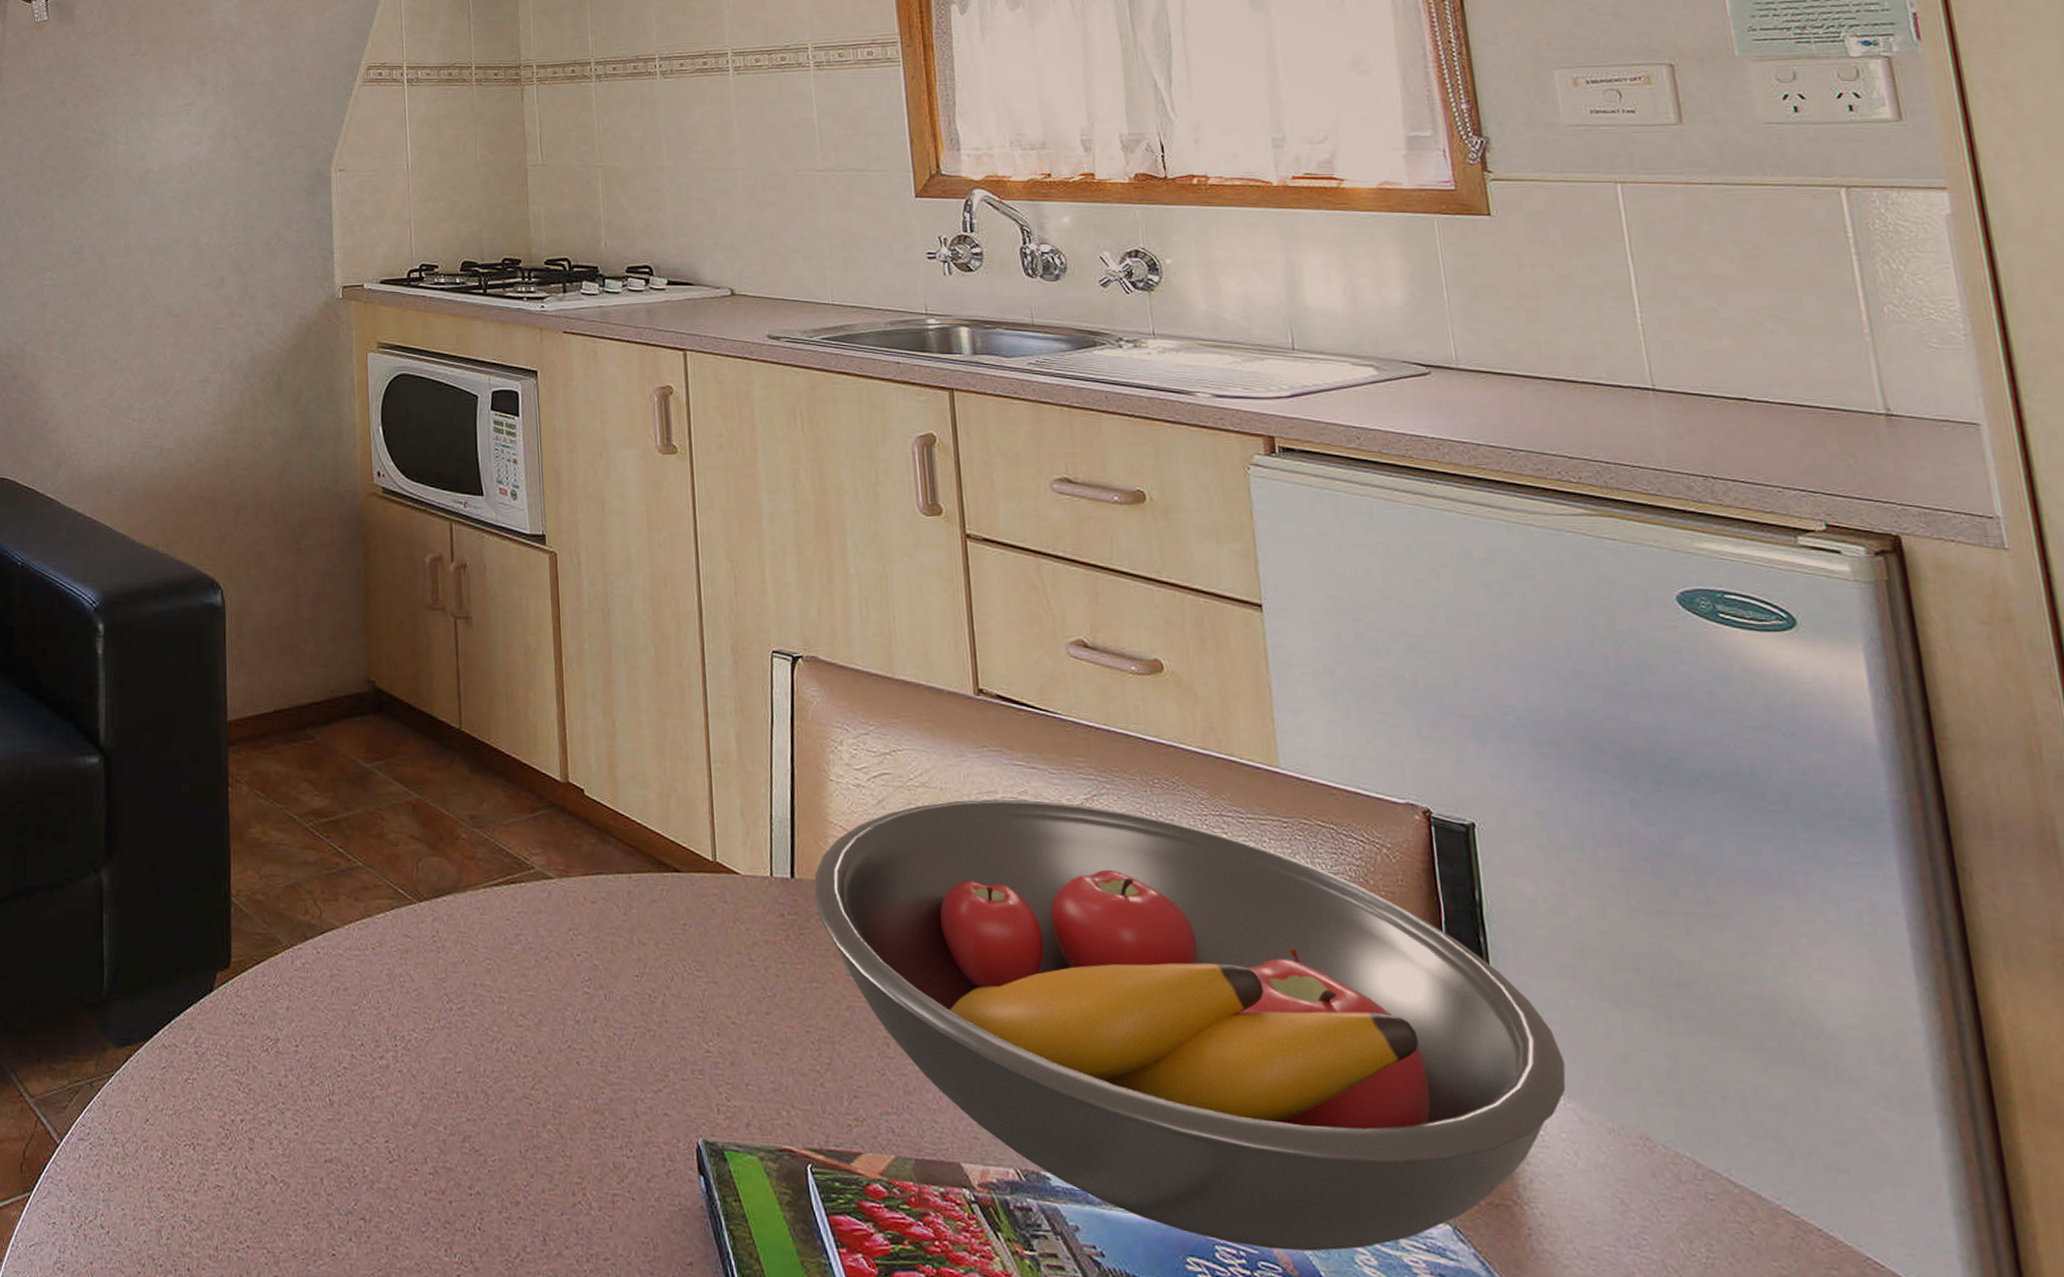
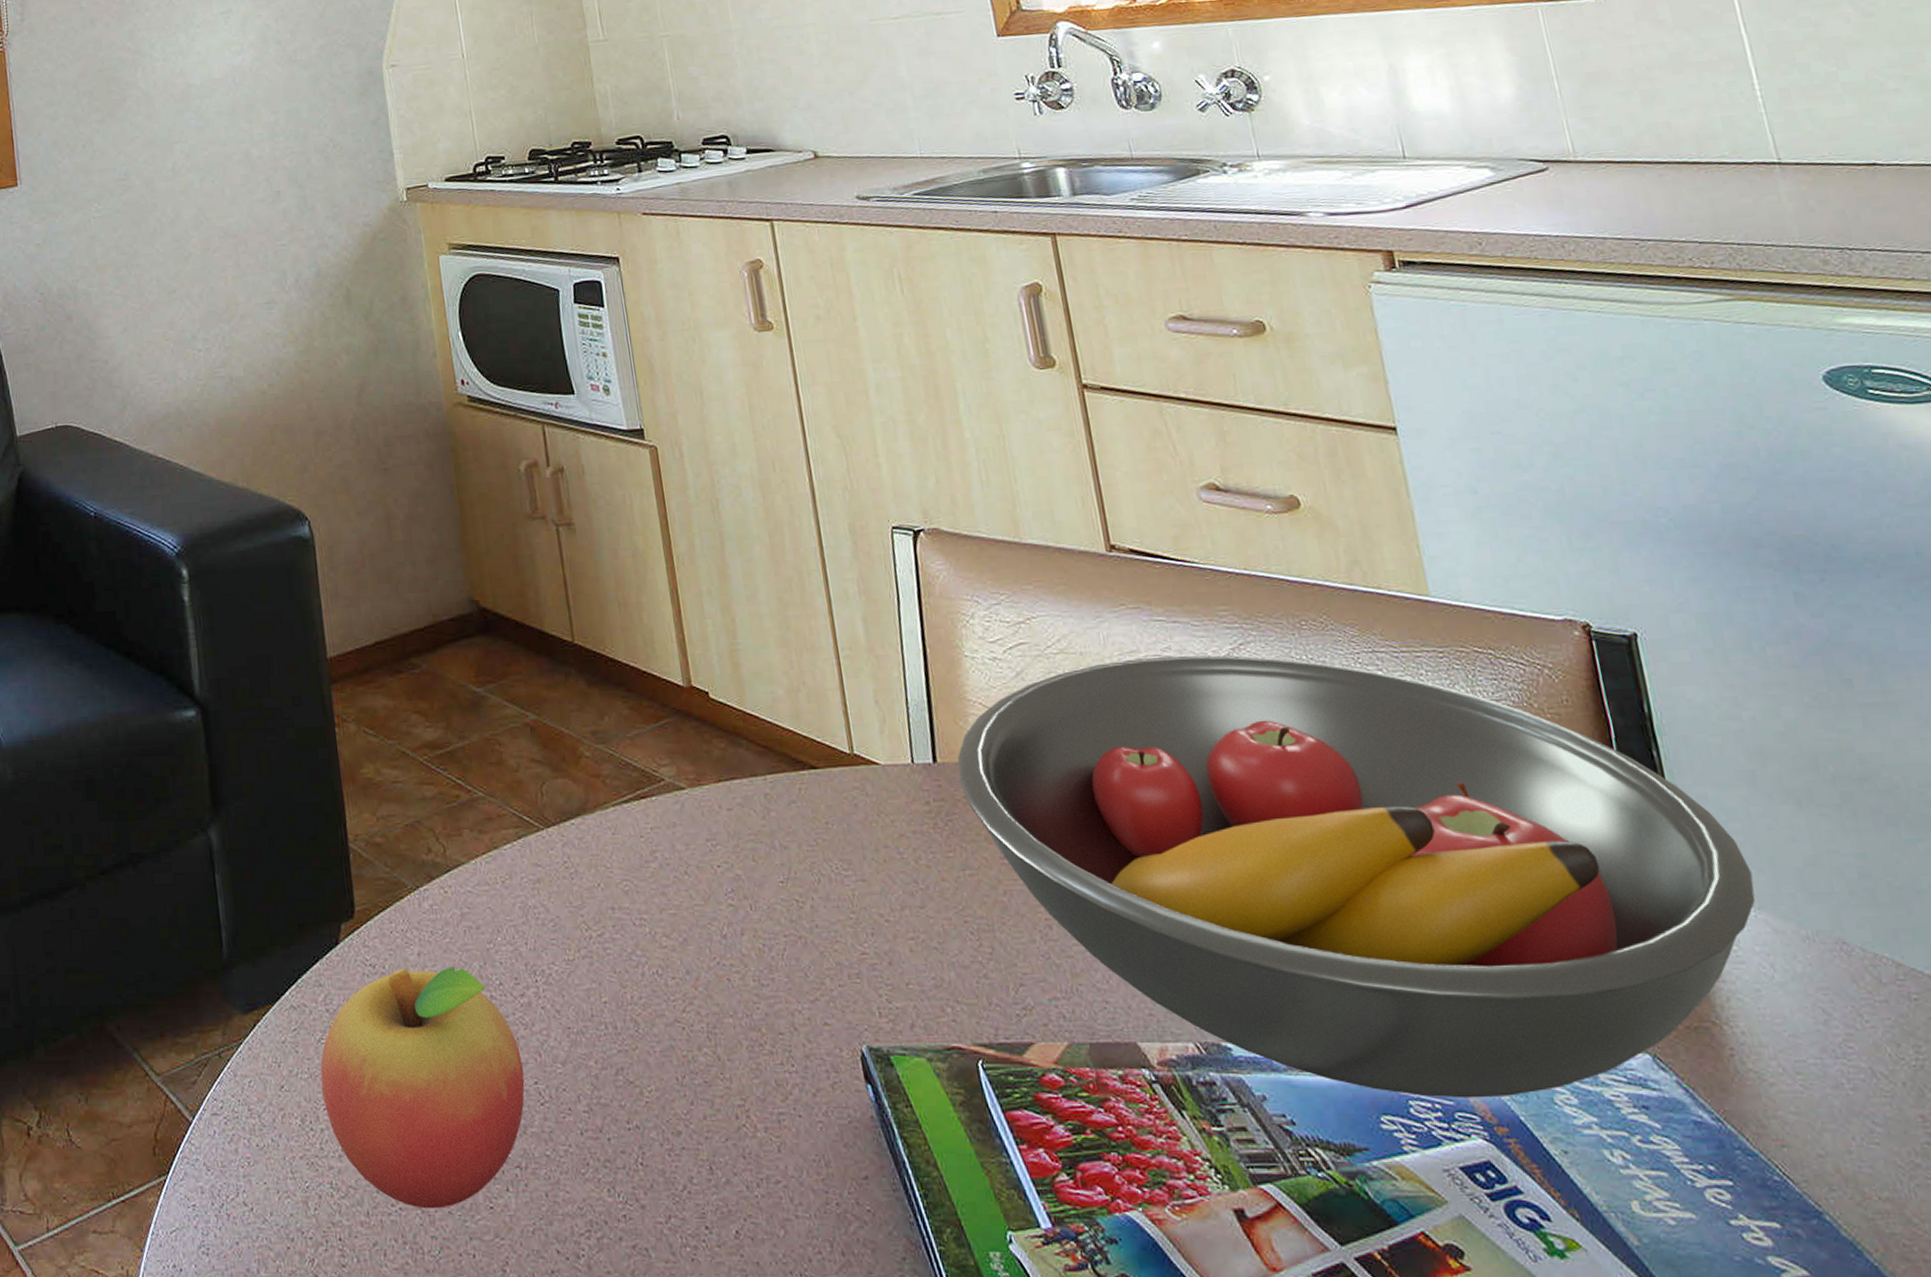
fruit: none [184,1021,376,1251] -> present [320,966,525,1209]

